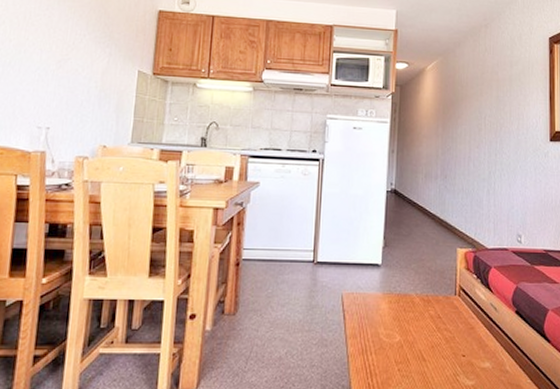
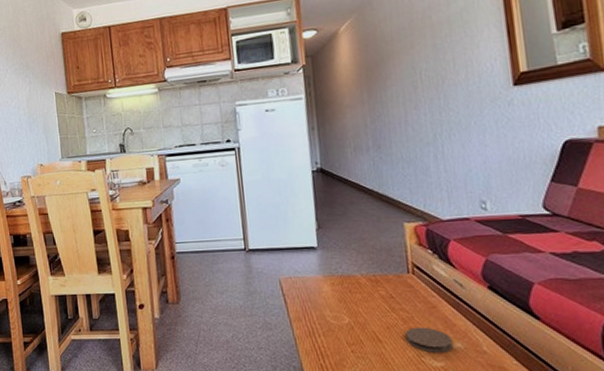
coaster: none [446,346,483,372] -> present [405,327,453,353]

